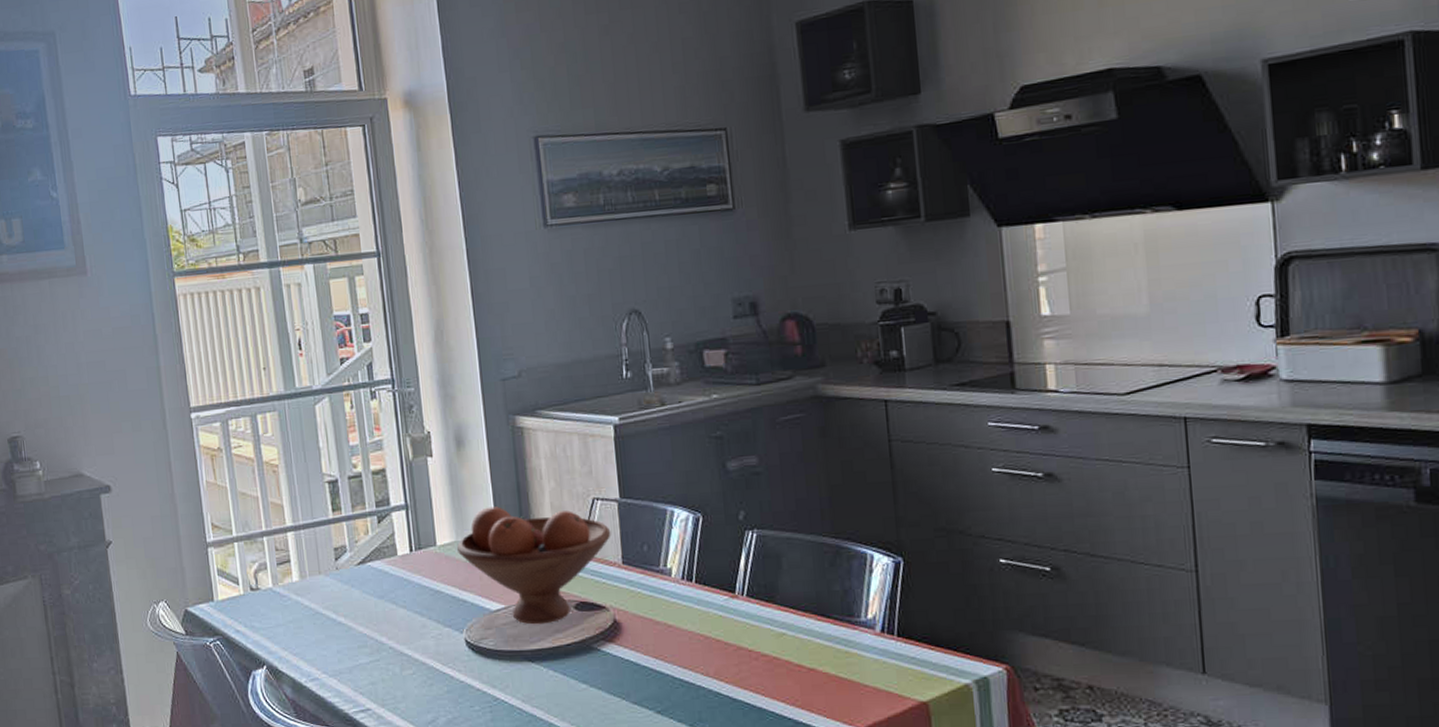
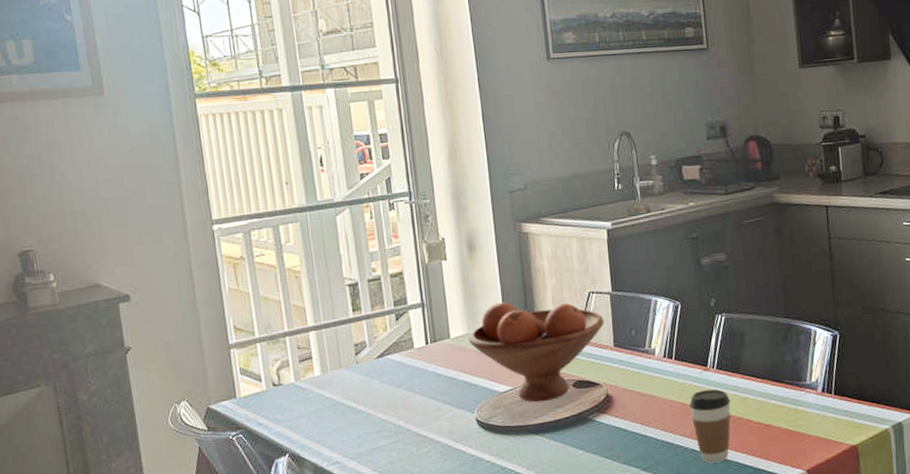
coffee cup: none [713,620,765,711] -> present [689,389,731,463]

